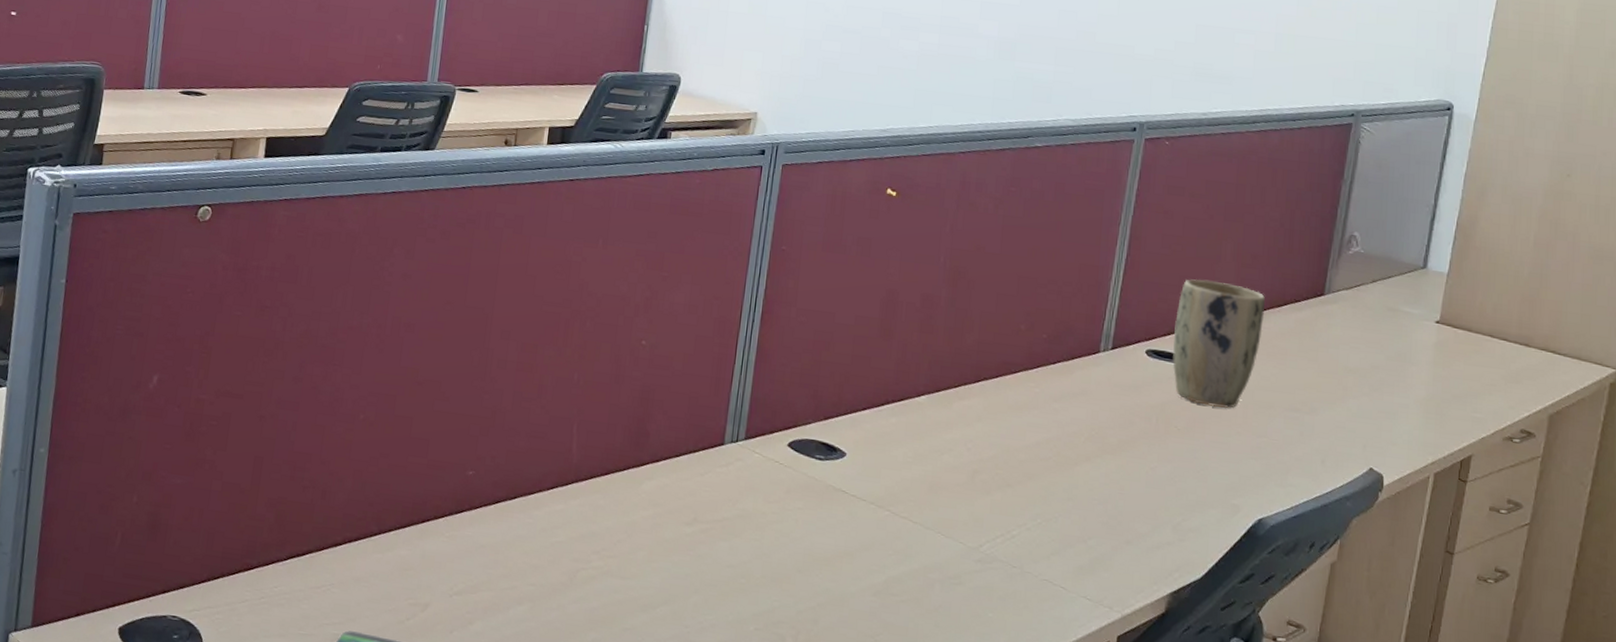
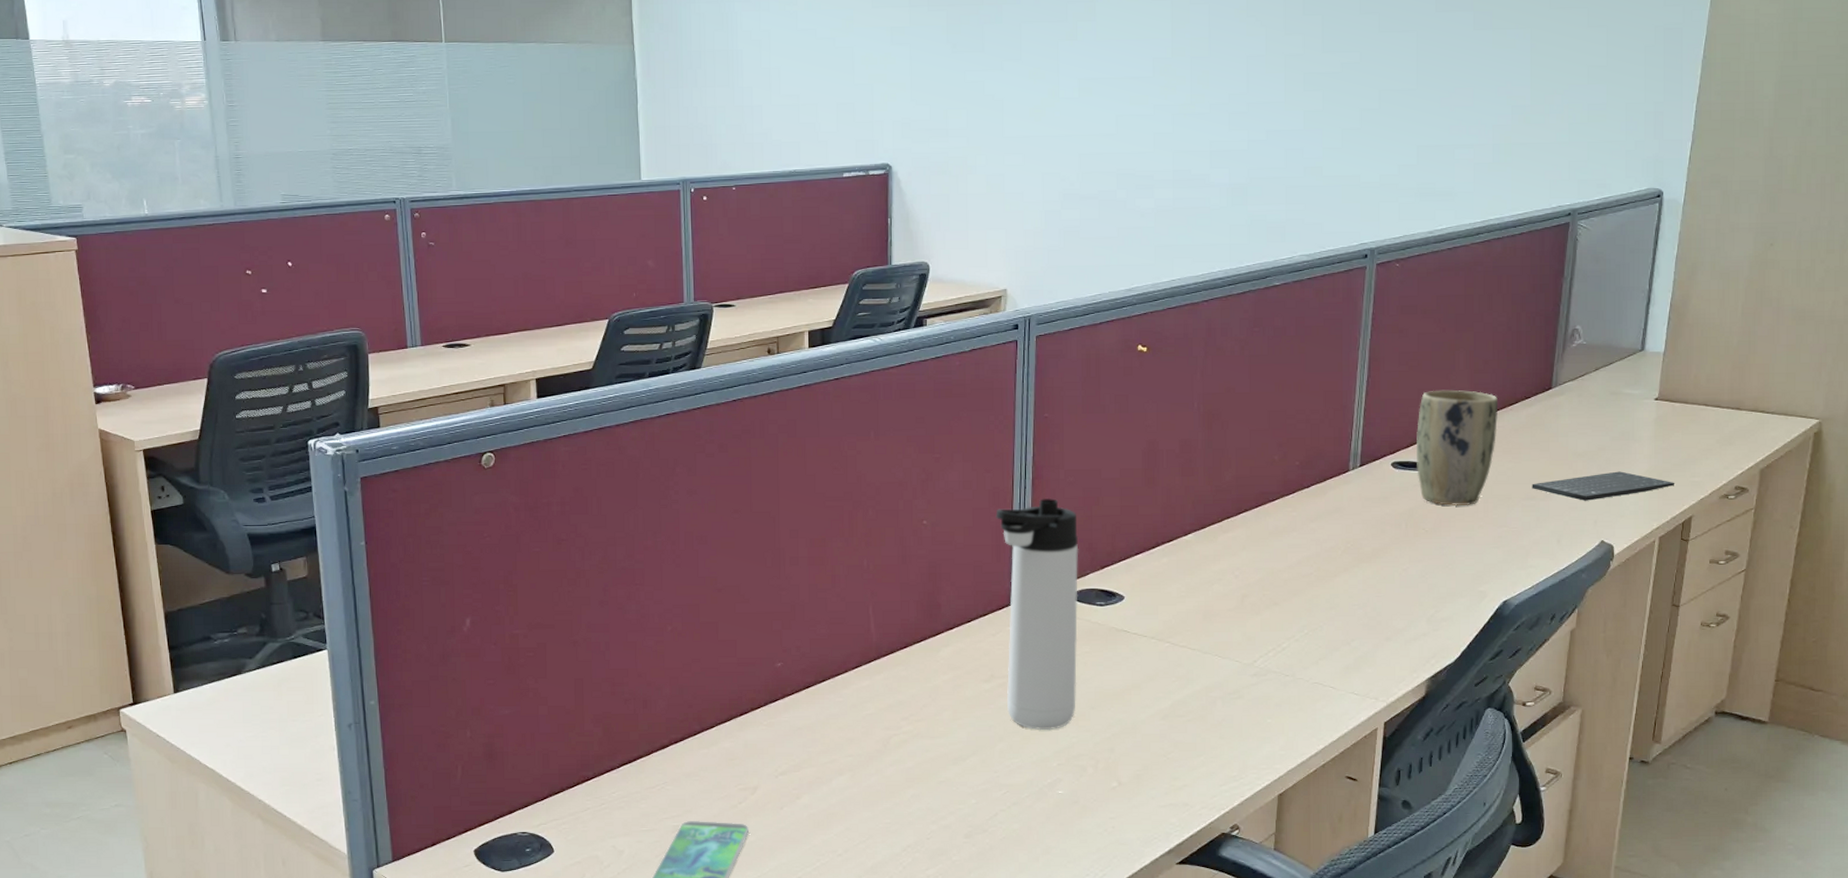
thermos bottle: none [707,335,804,590] -> present [995,497,1079,731]
keyboard: none [1296,394,1453,422] -> present [1532,471,1674,501]

